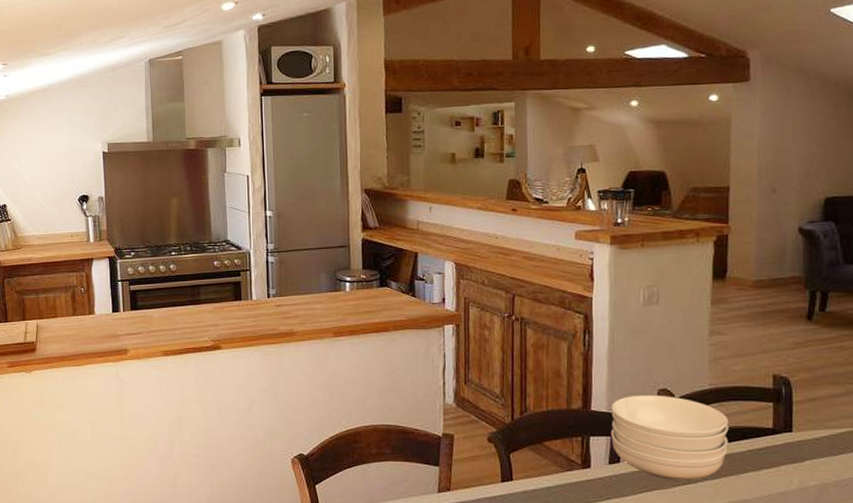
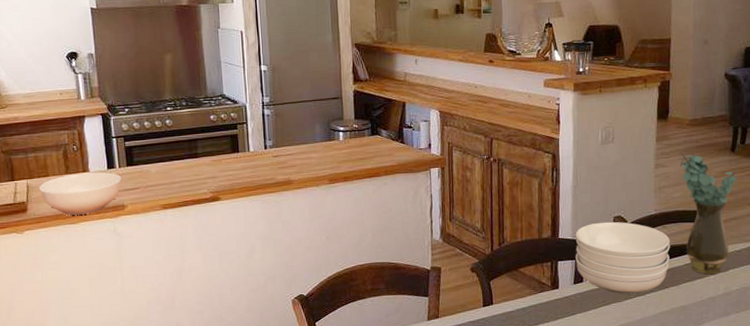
bowl: none [48,315,126,357] -> present [39,172,122,215]
vase: none [741,317,815,465] -> present [680,151,737,275]

